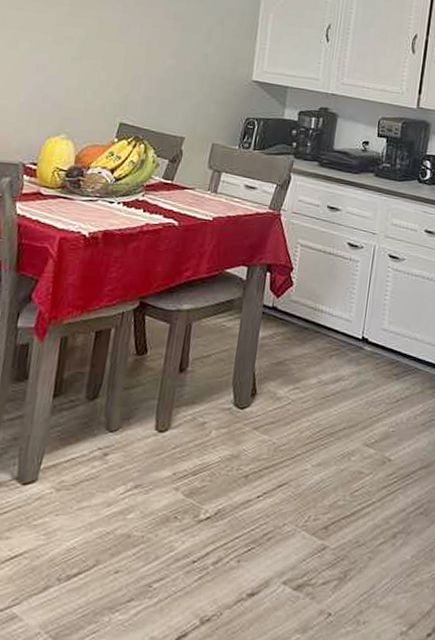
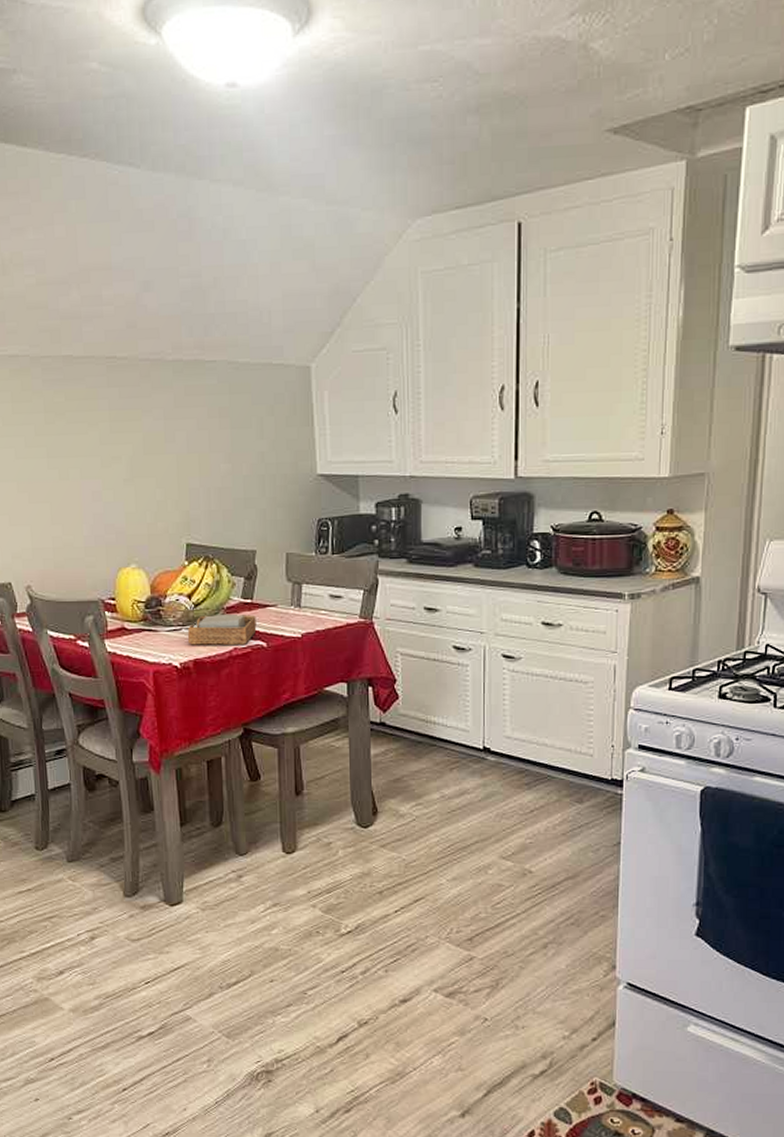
napkin holder: none [101,189,173,223] -> present [187,613,257,646]

